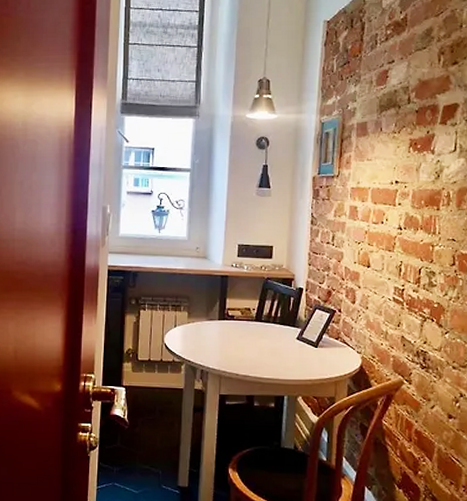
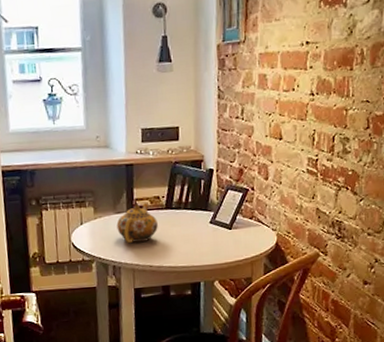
teapot: none [208,312,247,350] -> present [116,202,158,243]

